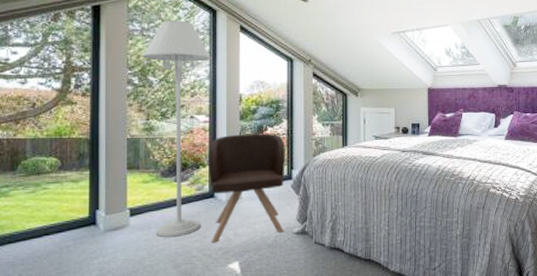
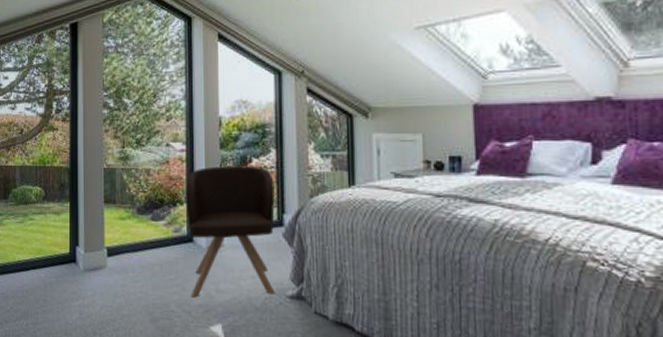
floor lamp: present [142,20,211,237] -> none [116,32,187,285]

